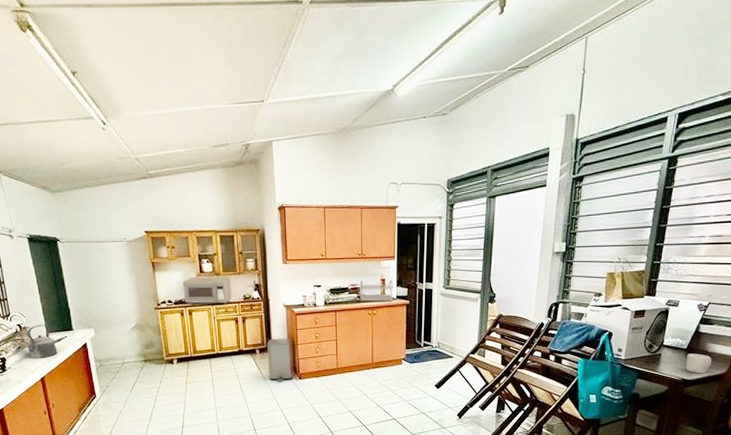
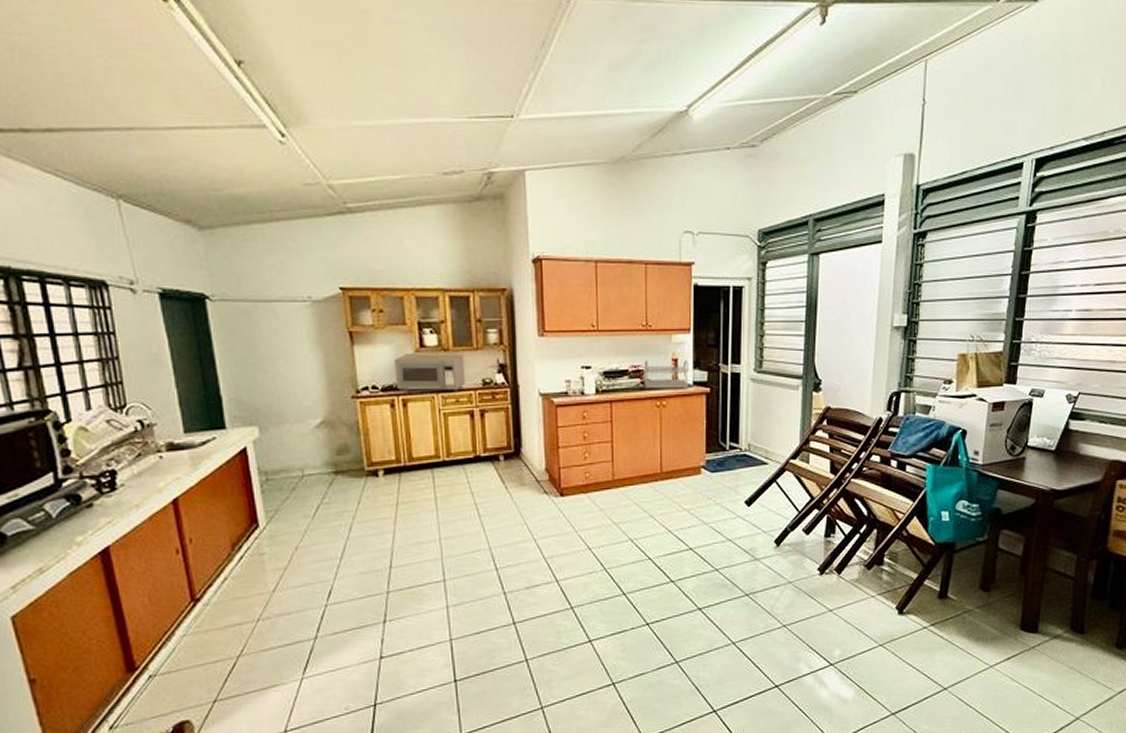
kettle: present [25,324,58,359] -> none [149,419,201,472]
pedal bin: present [267,338,294,382] -> none [515,439,553,500]
mug: present [685,353,712,374] -> none [1054,456,1085,482]

